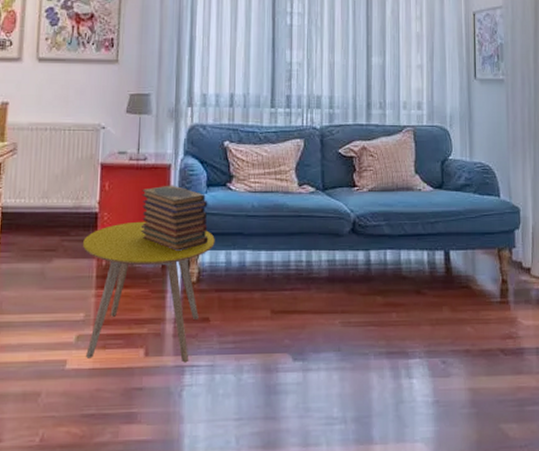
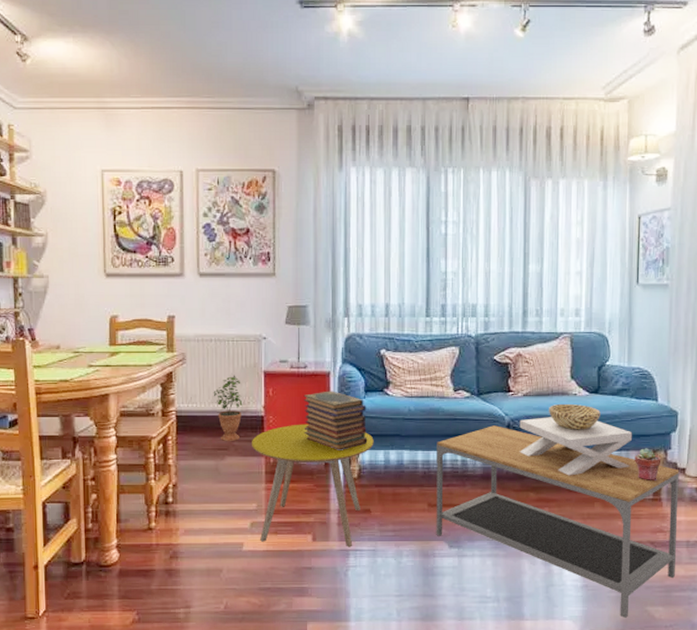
potted plant: none [44,166,76,242] -> present [213,374,243,442]
coffee table: none [279,223,527,438] -> present [436,425,679,618]
decorative bowl: none [365,199,477,277] -> present [519,403,632,476]
potted succulent: none [480,246,507,283] -> present [635,448,662,482]

